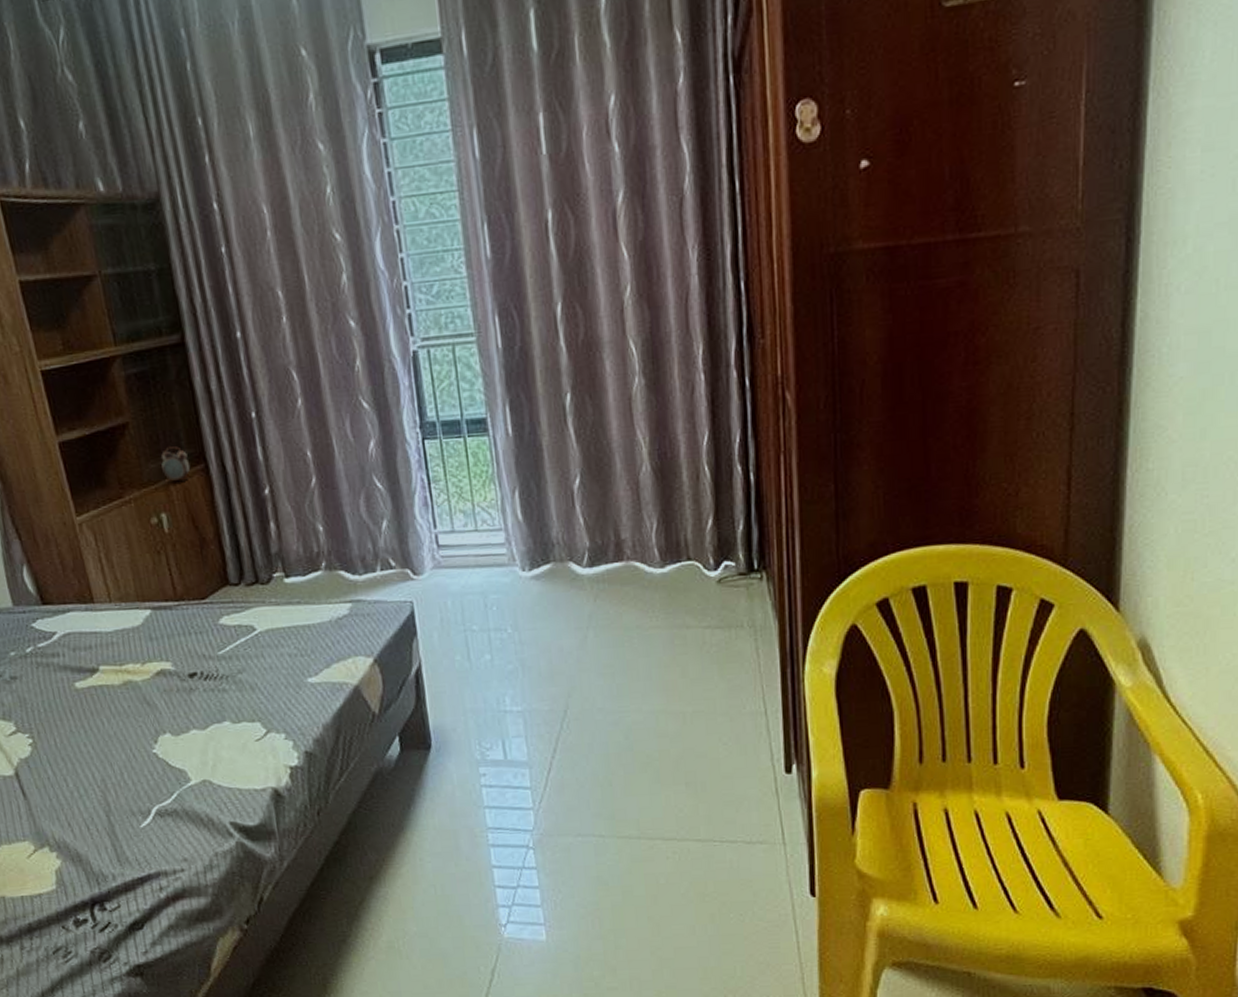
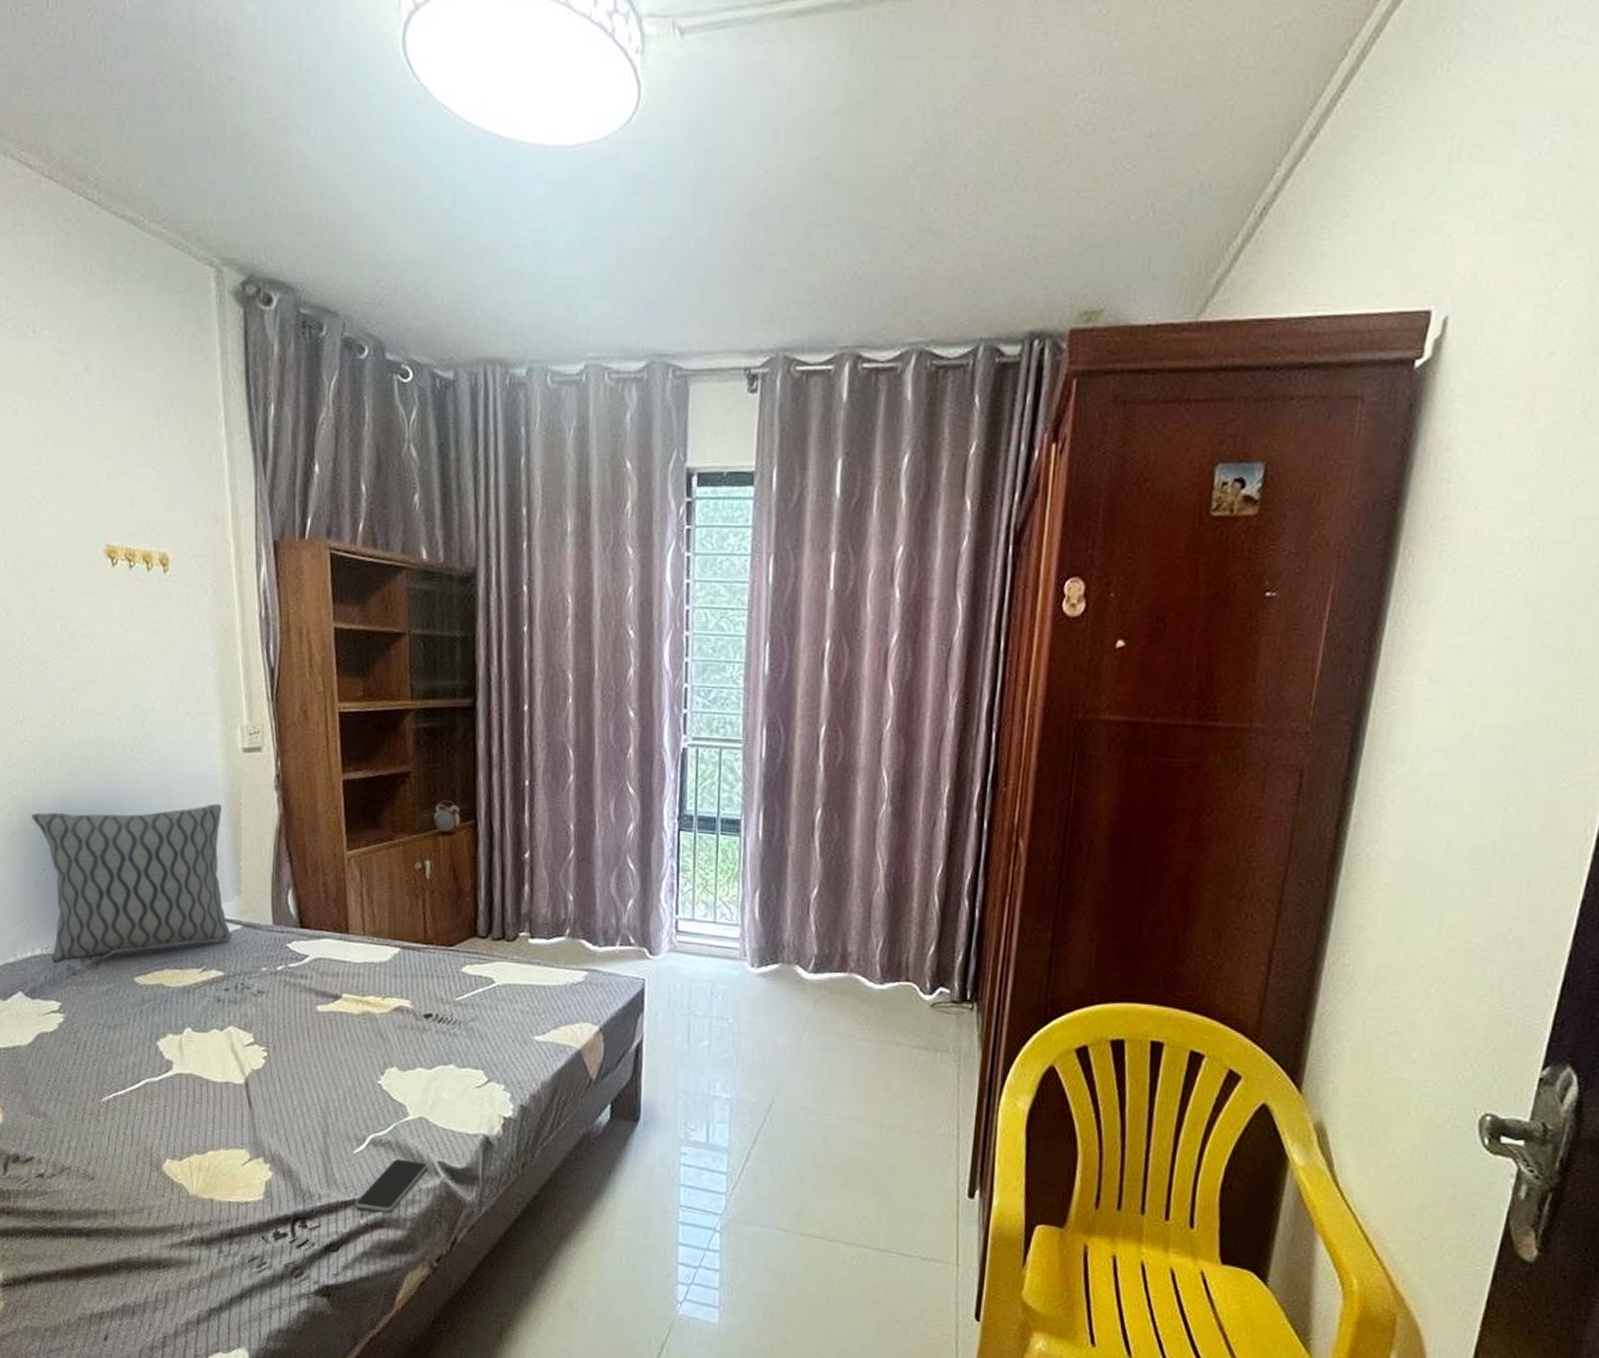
mobile phone: none [151,825,220,883] -> present [355,1158,428,1213]

